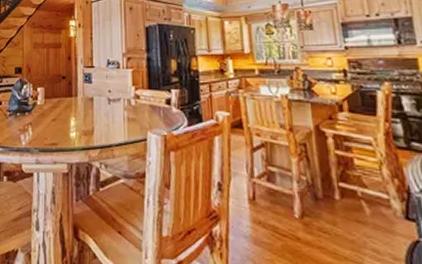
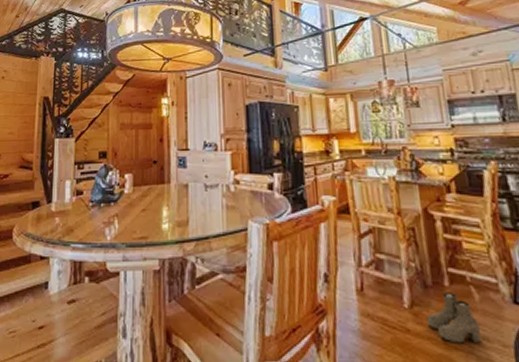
boots: none [316,205,371,256] -> present [426,292,481,344]

